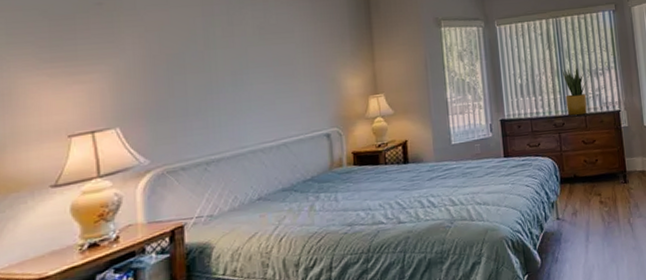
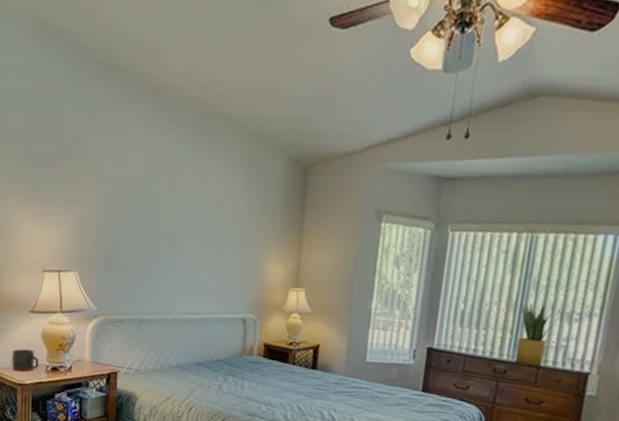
mug: none [24,232,68,266] -> present [12,349,39,372]

